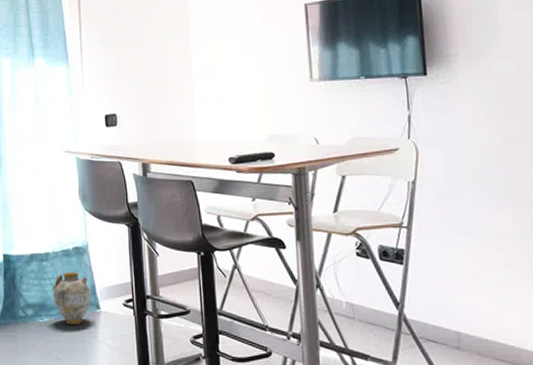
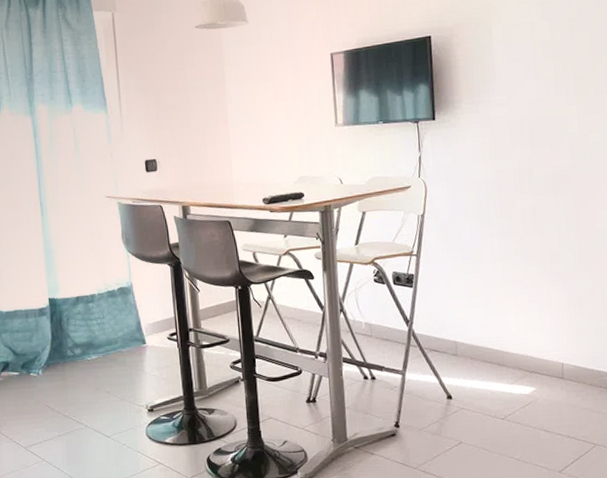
ceramic jug: present [52,272,91,325] -> none [99,311,137,361]

